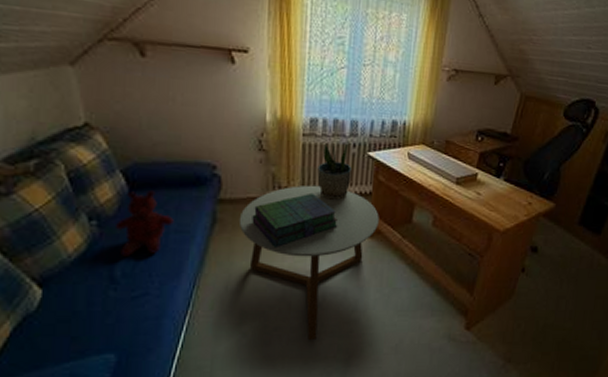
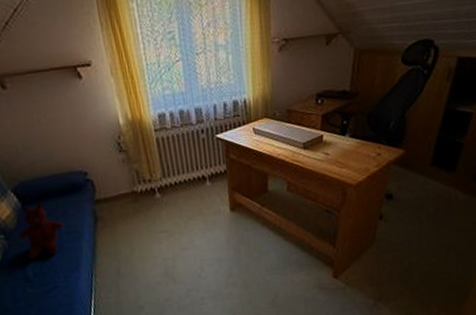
coffee table: present [238,185,379,341] -> none [115,173,238,306]
stack of books: present [252,192,339,249] -> none [126,180,202,234]
potted plant: present [317,140,352,200] -> none [173,127,206,184]

